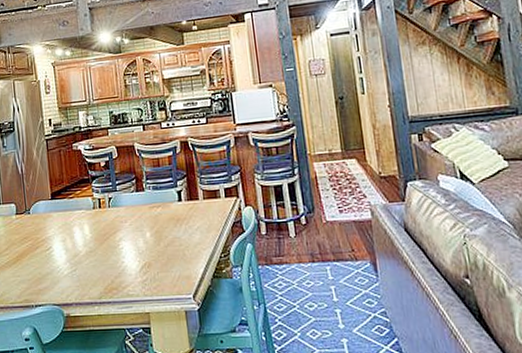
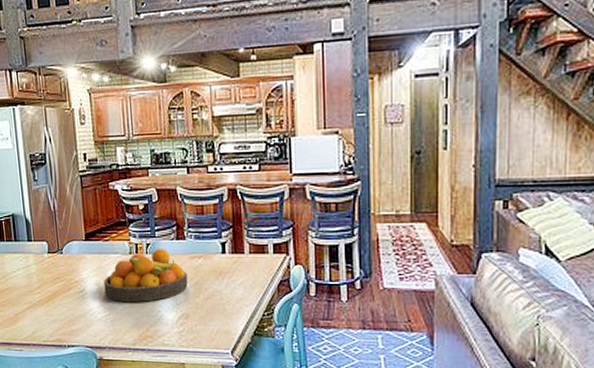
fruit bowl: none [69,200,149,256] -> present [104,248,188,302]

